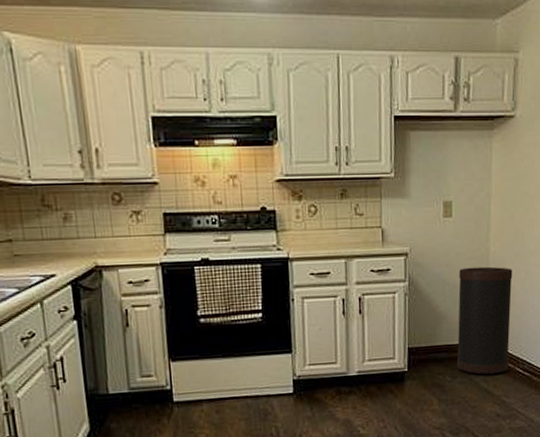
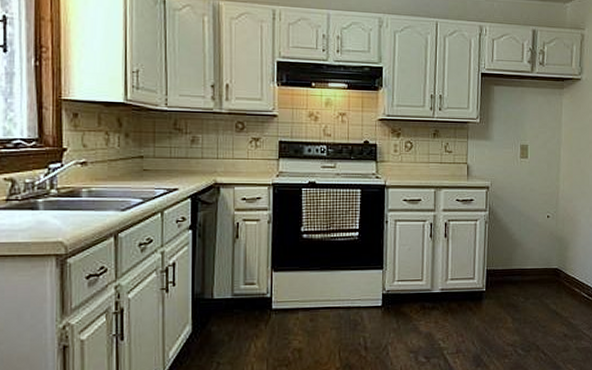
trash can: present [456,266,513,376] -> none [529,202,579,299]

